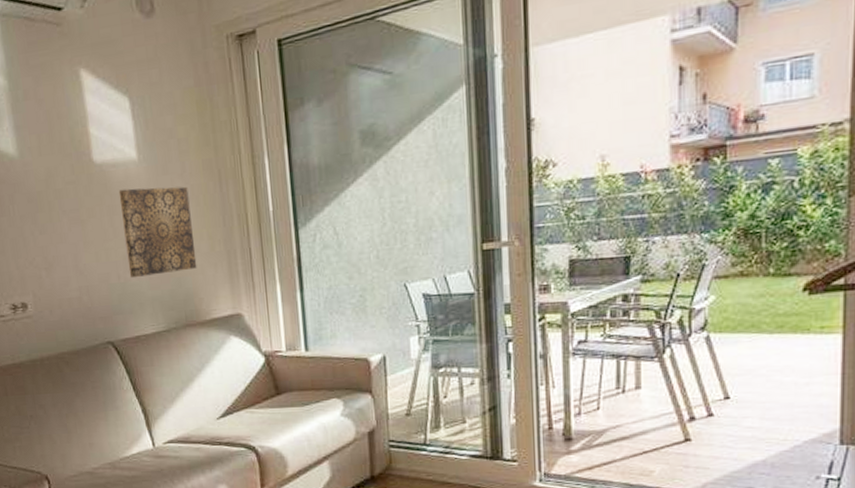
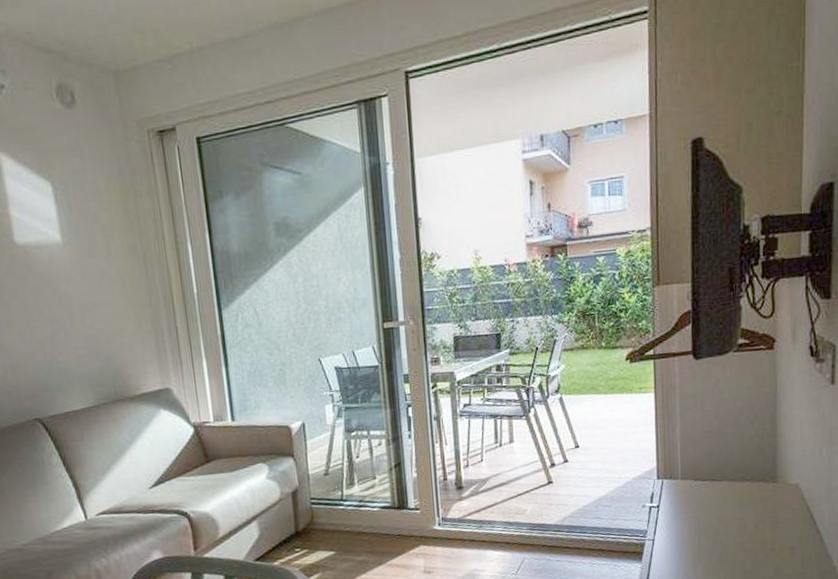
wall art: present [118,186,197,278] -> none [43,269,125,356]

